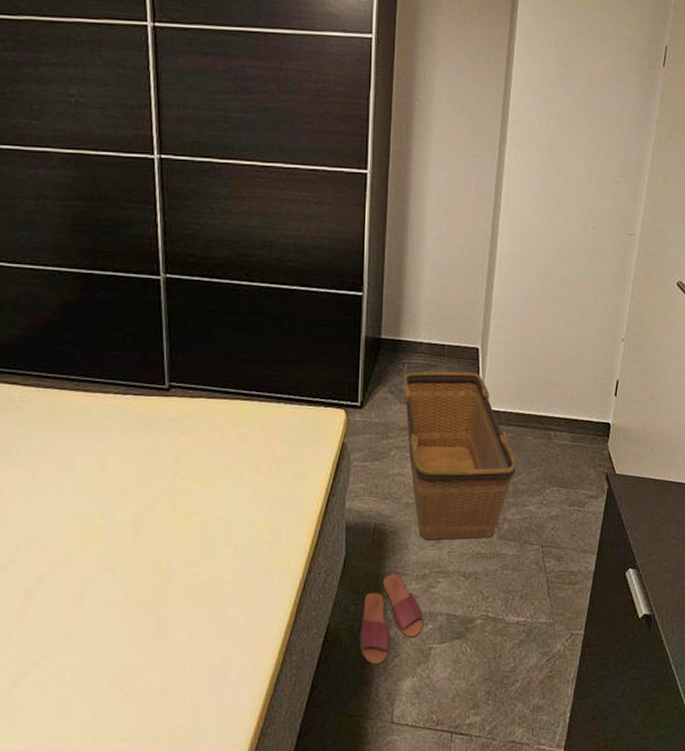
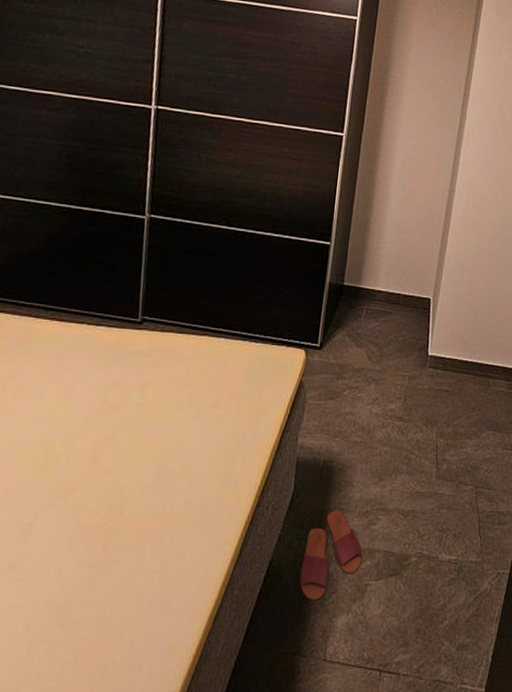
bicycle basket: present [403,371,516,541] -> none [360,318,457,478]

